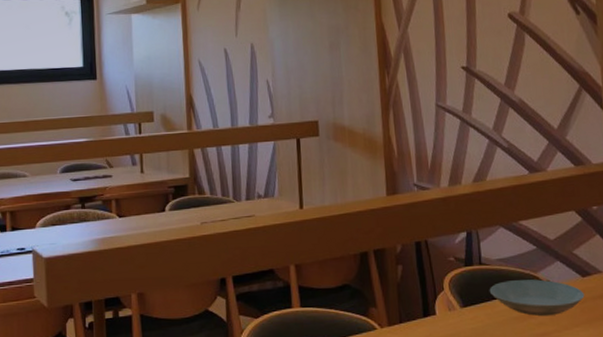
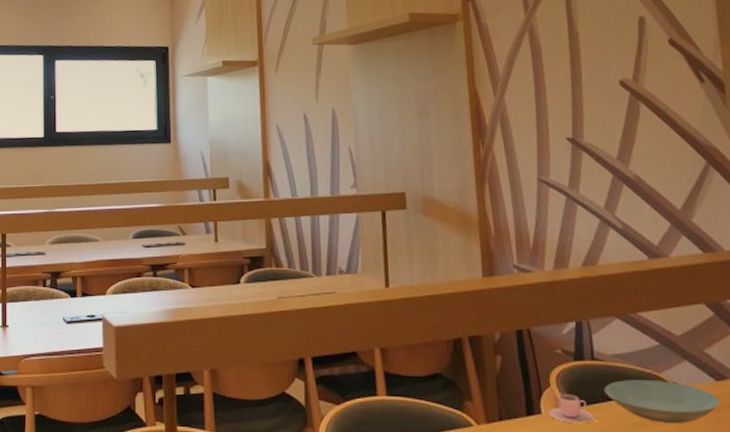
teacup: none [442,296,485,321] -> present [548,394,599,423]

